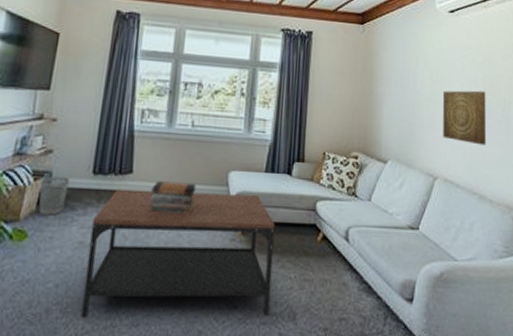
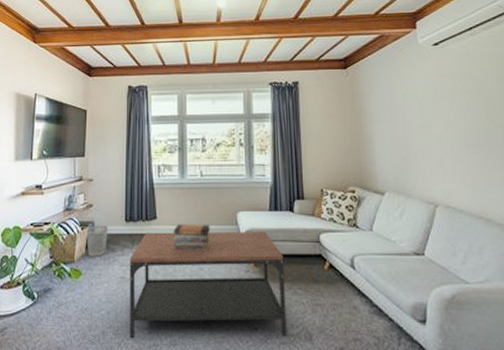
wall art: present [442,90,486,145] -> none [434,117,487,170]

